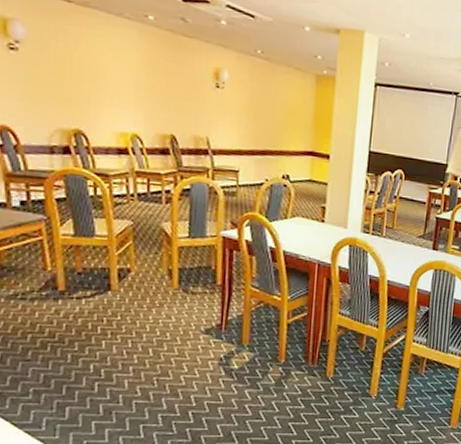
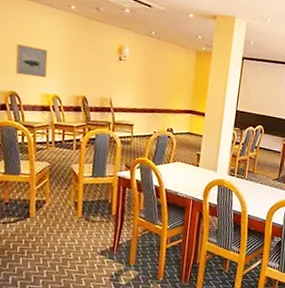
wall art: none [78,66,122,112] -> present [15,43,48,78]

